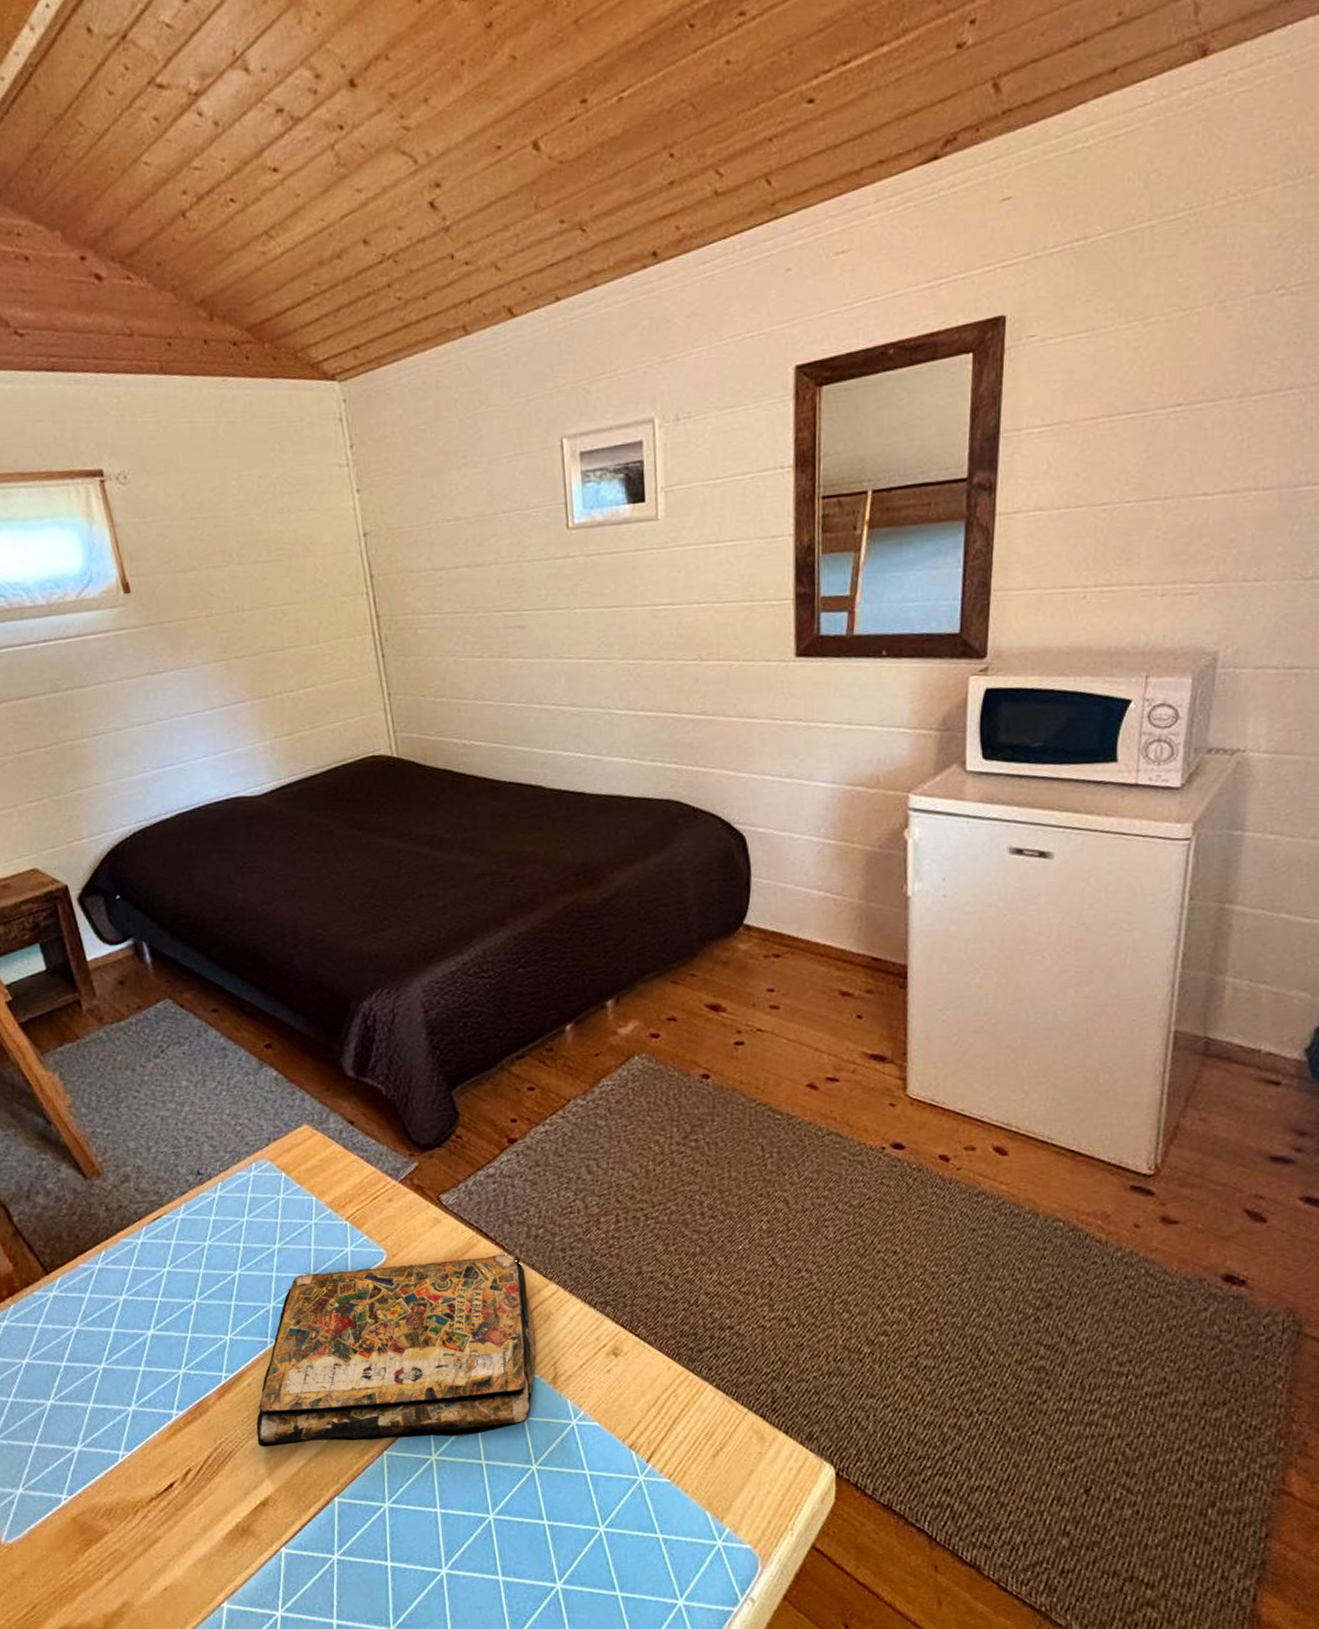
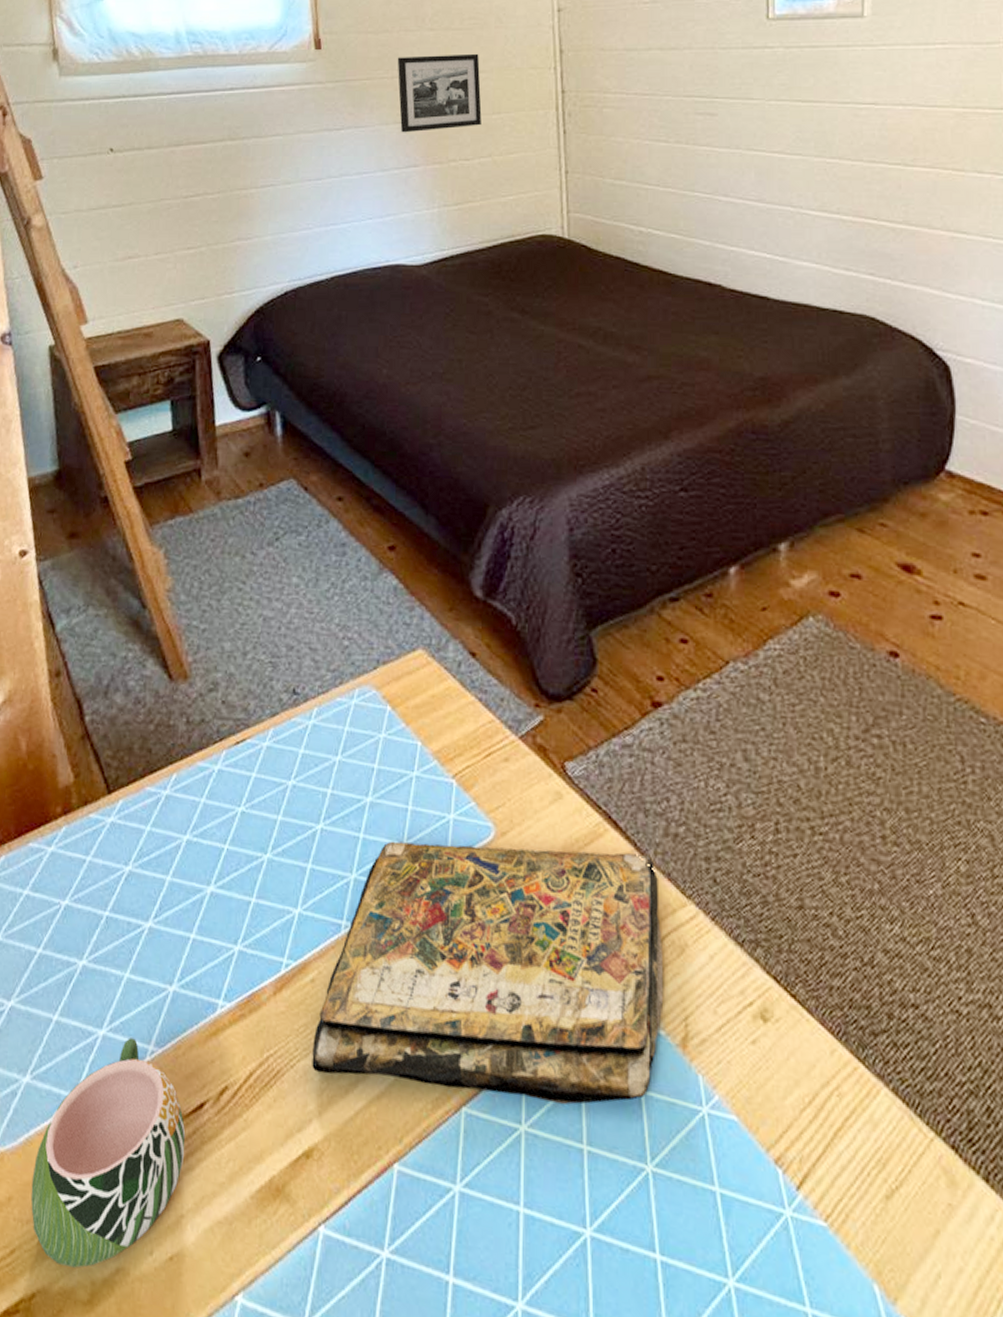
mug: none [39,1448,164,1609] -> present [30,1037,186,1268]
picture frame: none [209,584,302,671] -> present [397,53,482,133]

